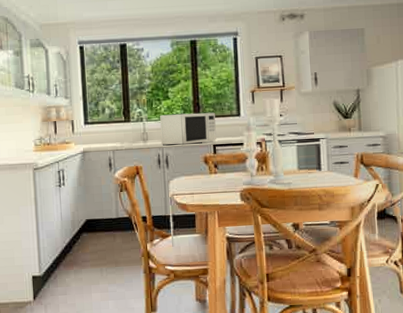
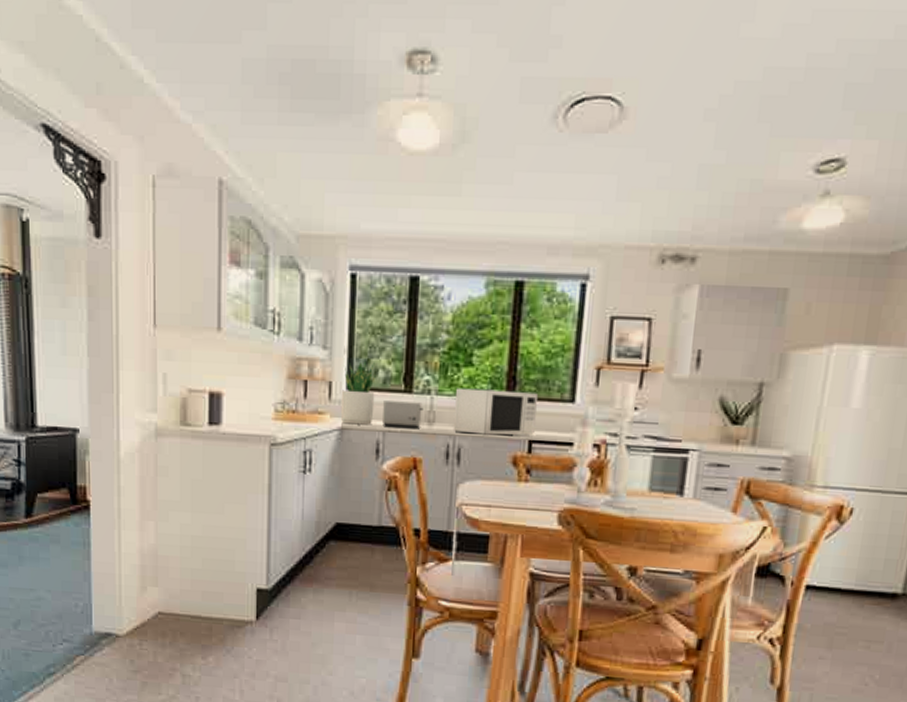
planter: none [80,103,105,149] -> present [340,360,377,425]
toaster: none [111,127,139,147] -> present [383,399,424,429]

